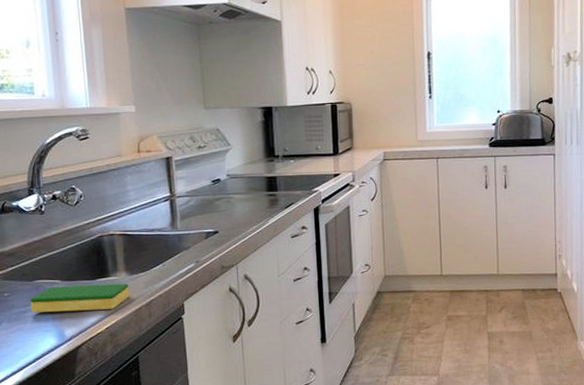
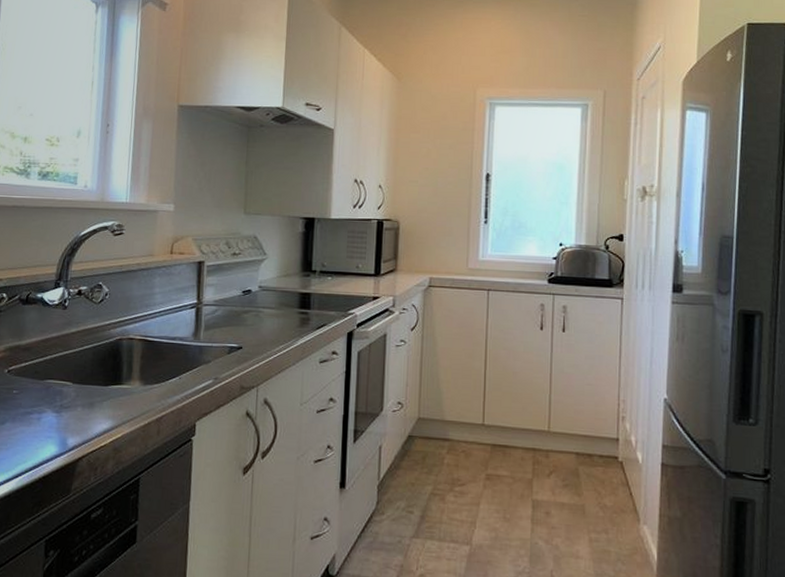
dish sponge: present [30,283,129,313] -> none [37,389,141,421]

